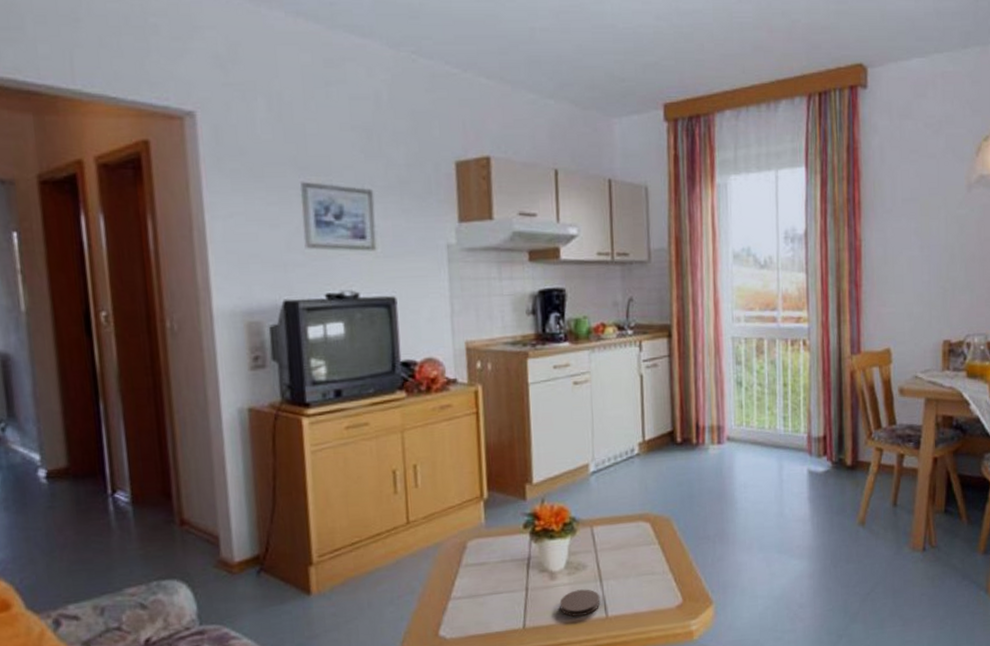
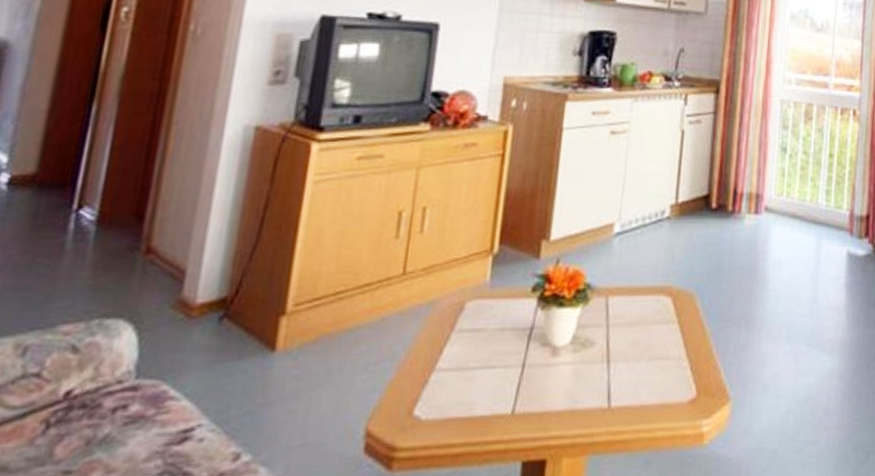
coaster: present [559,589,601,617] -> none [557,371,605,404]

